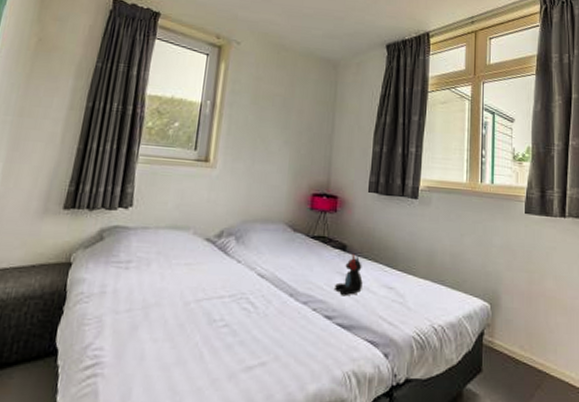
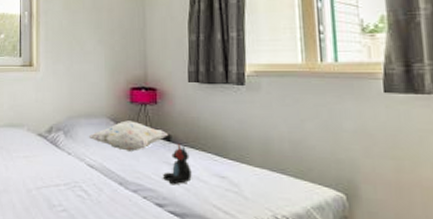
decorative pillow: none [262,228,344,261] -> present [88,120,168,152]

